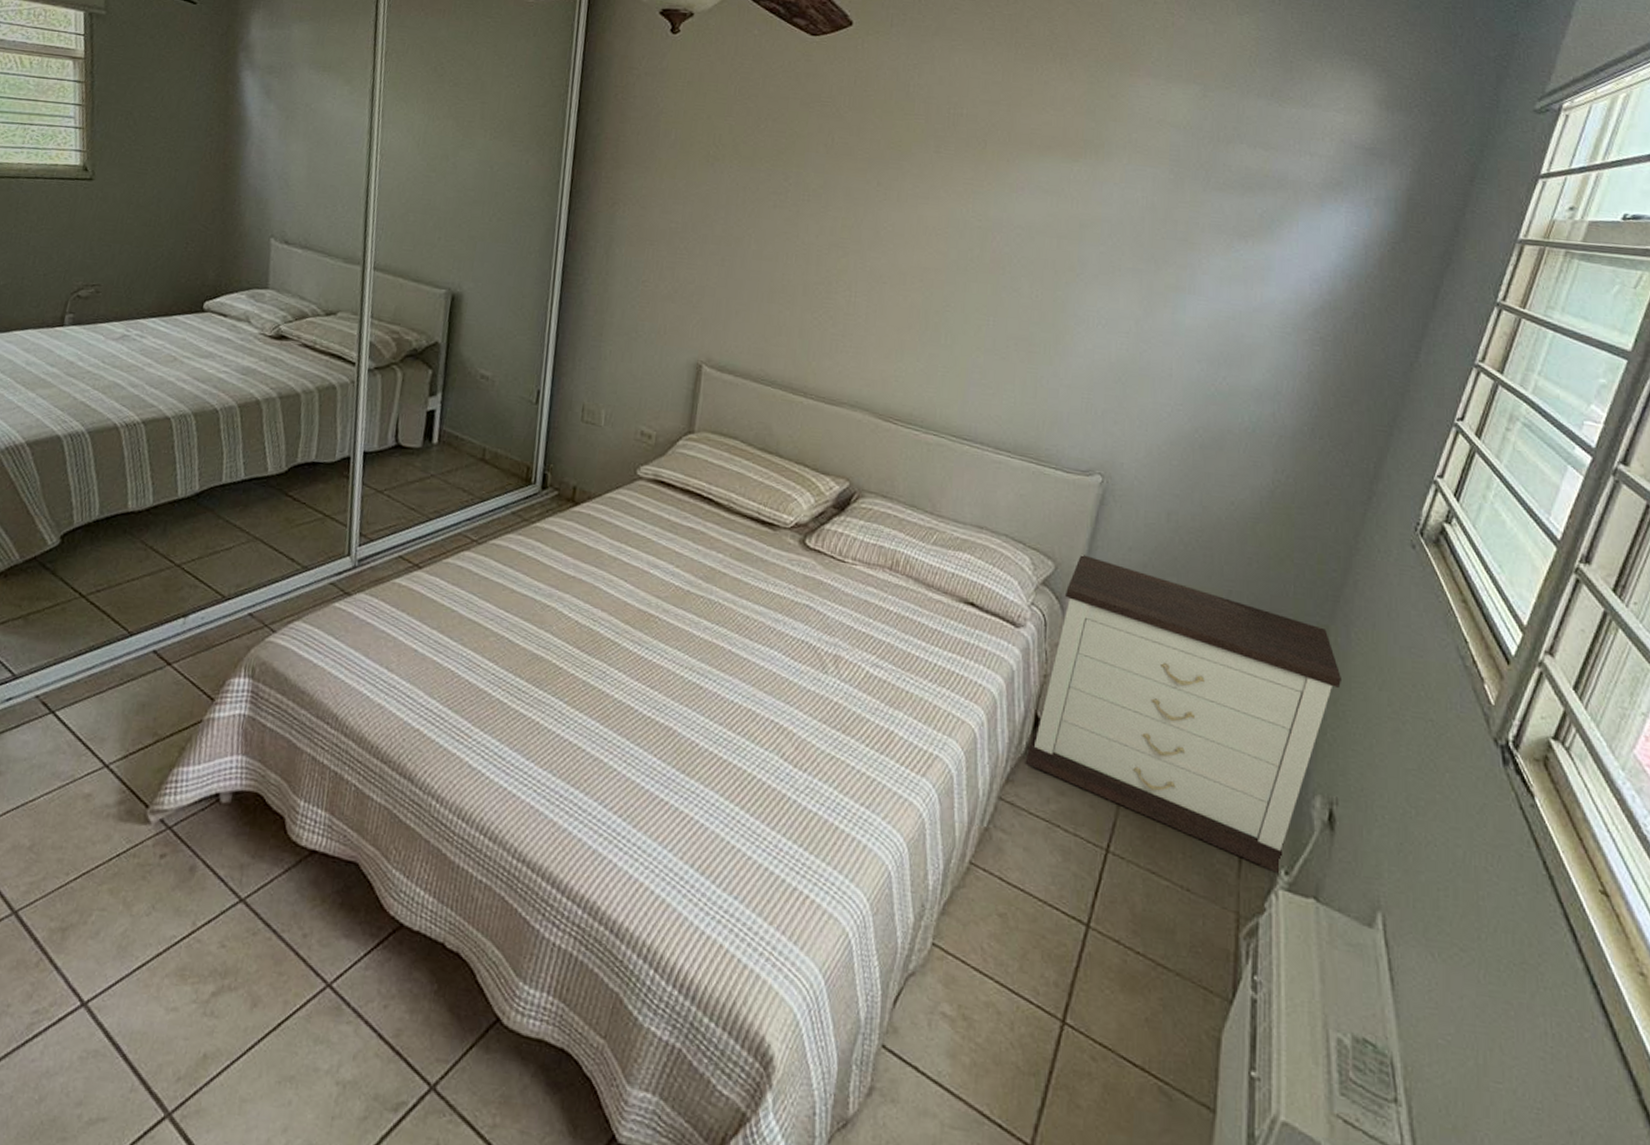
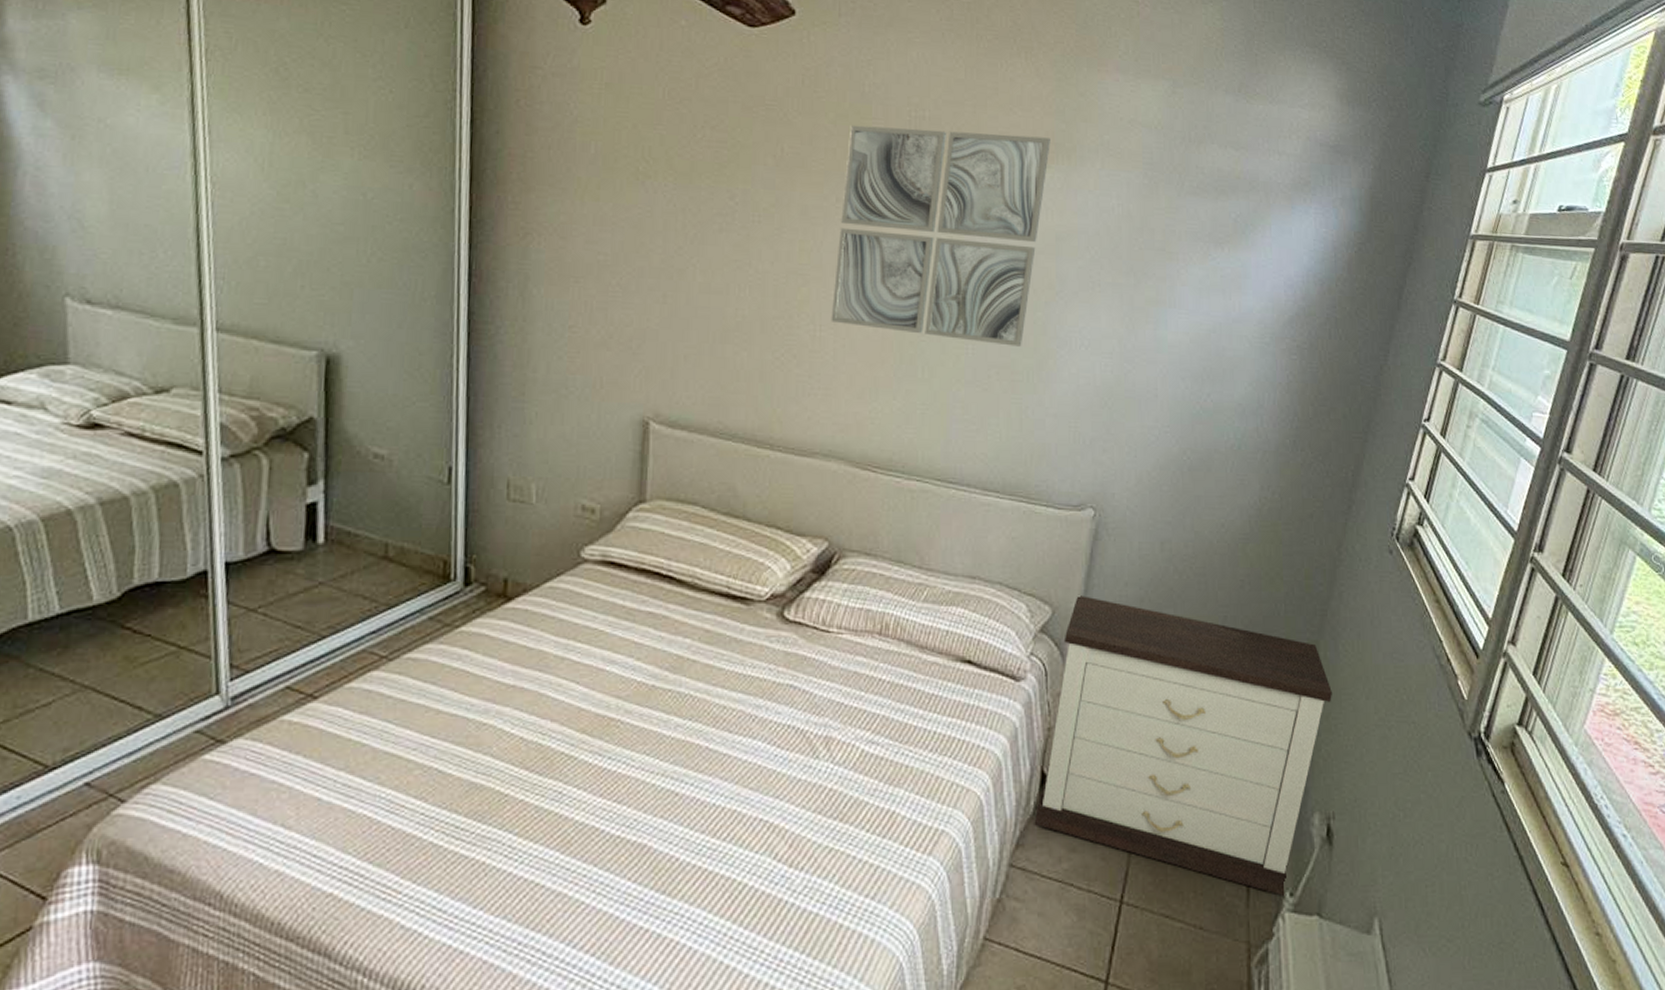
wall art: none [865,119,1080,322] -> present [831,125,1050,347]

